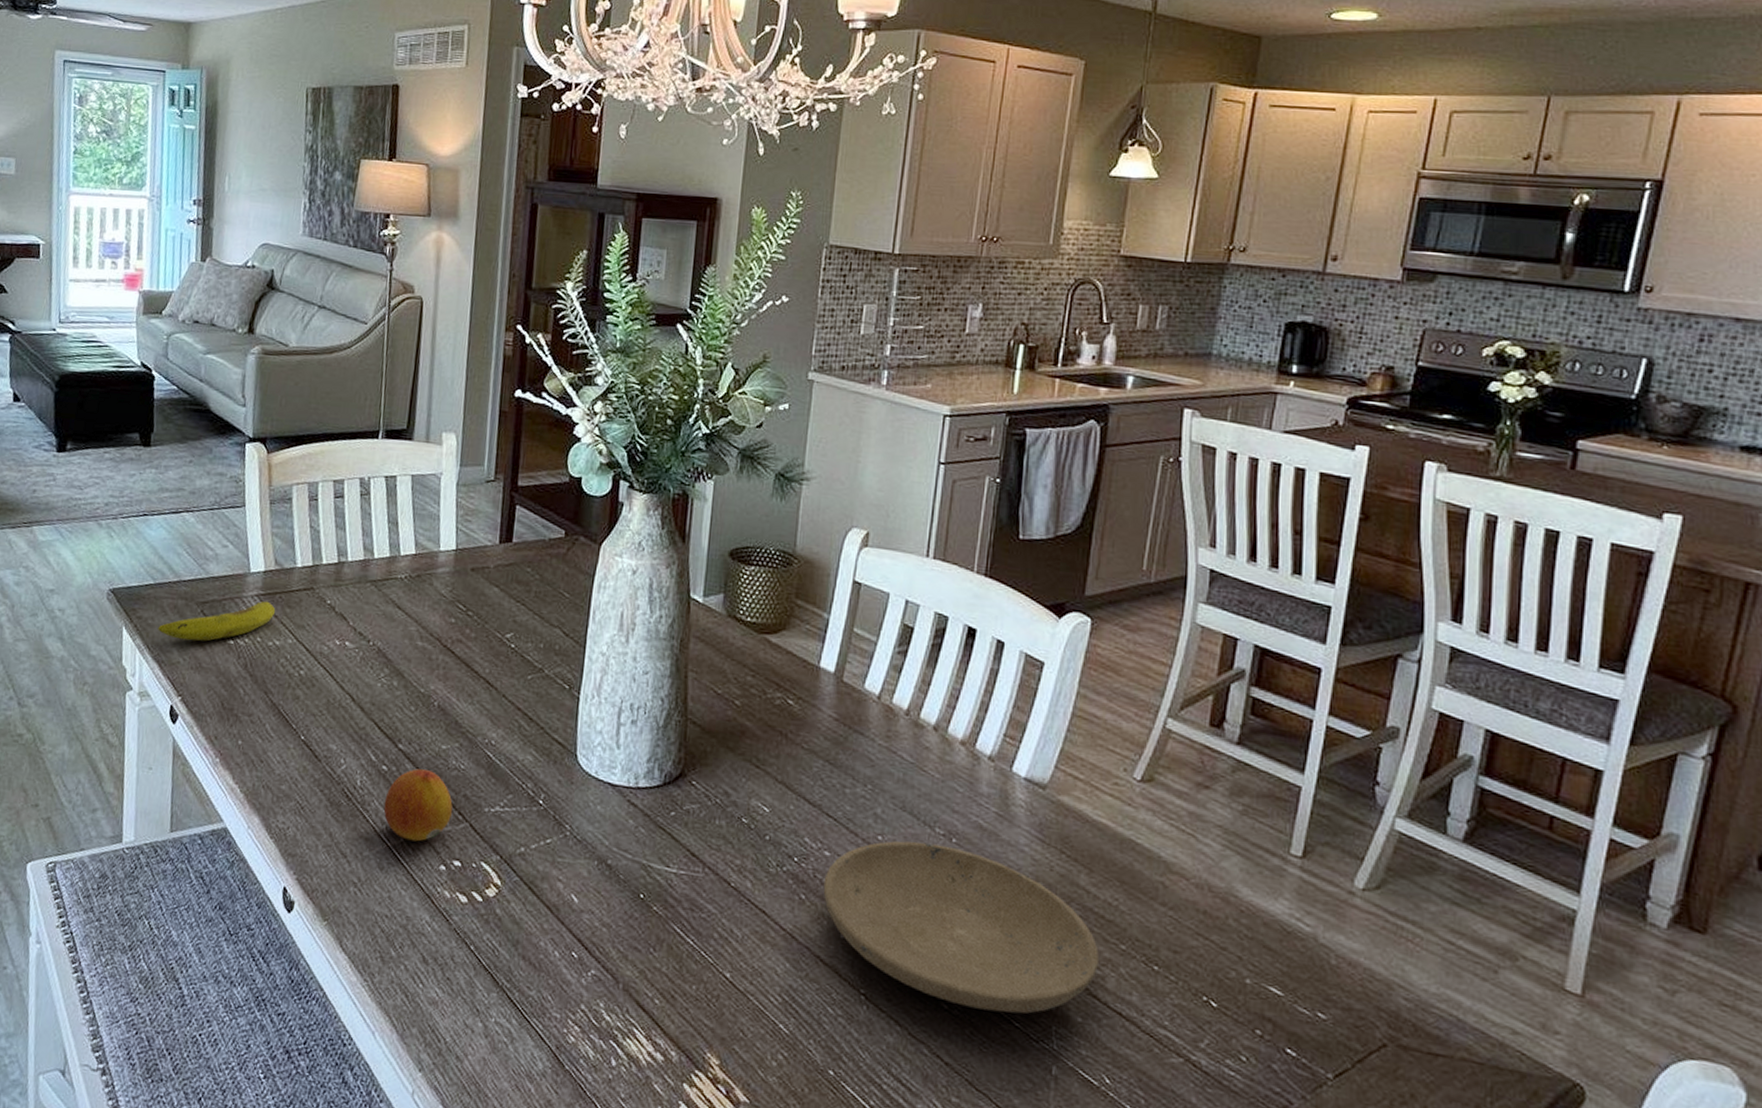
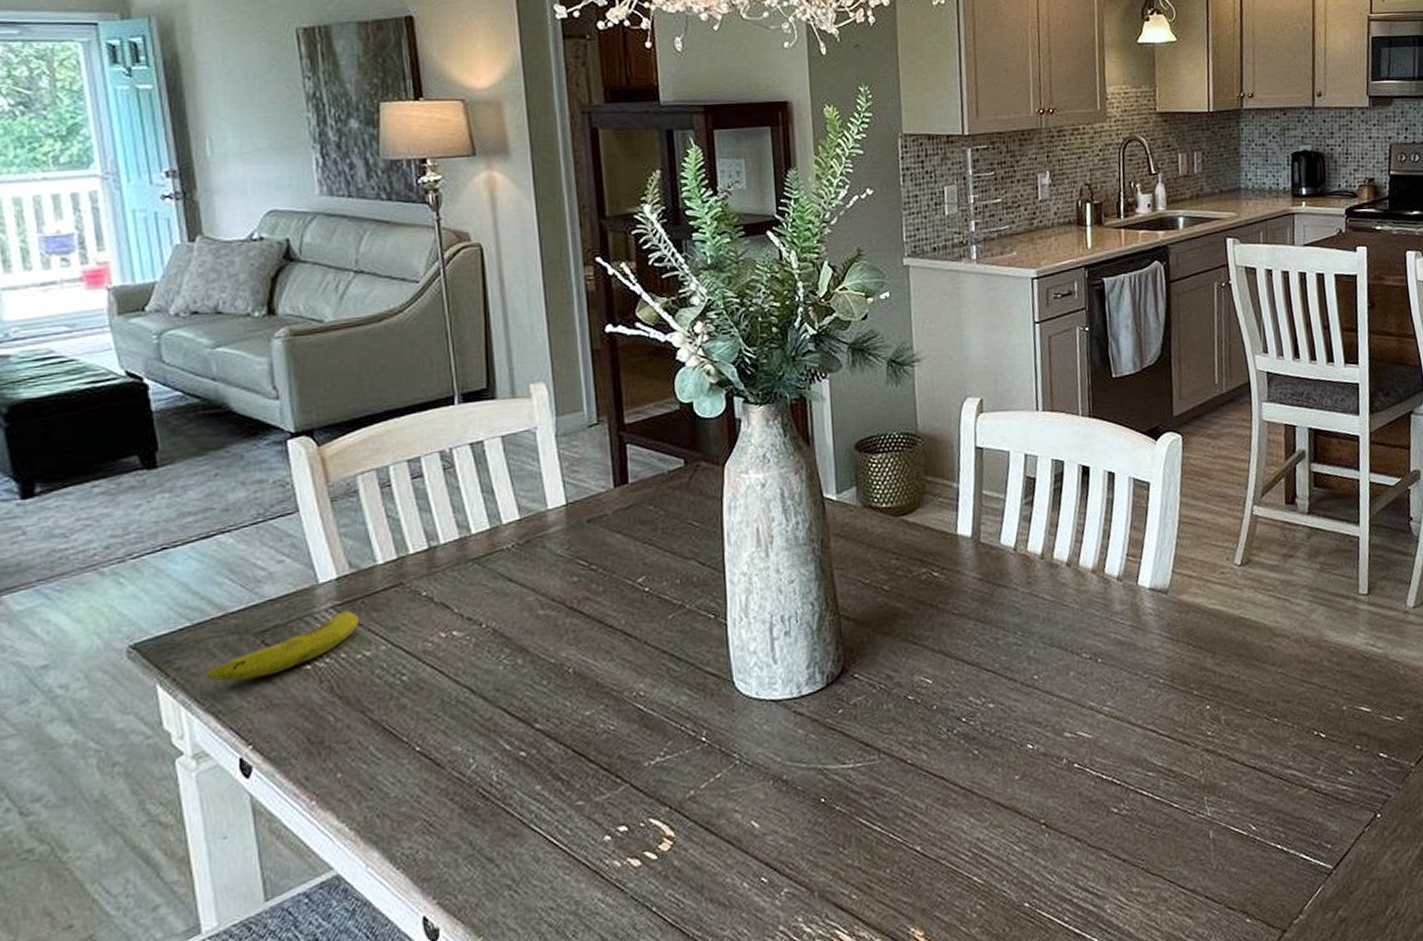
fruit: present [383,768,453,842] -> none [528,741,608,822]
plate: present [823,840,1100,1014] -> none [992,666,1233,806]

